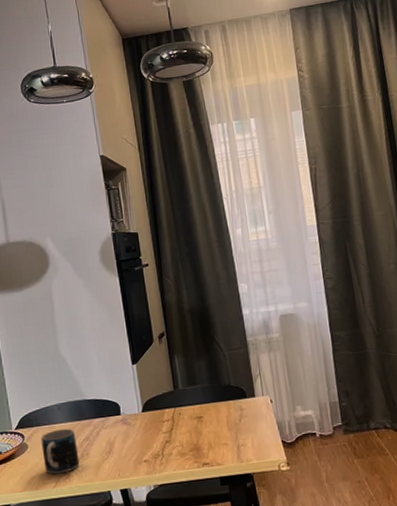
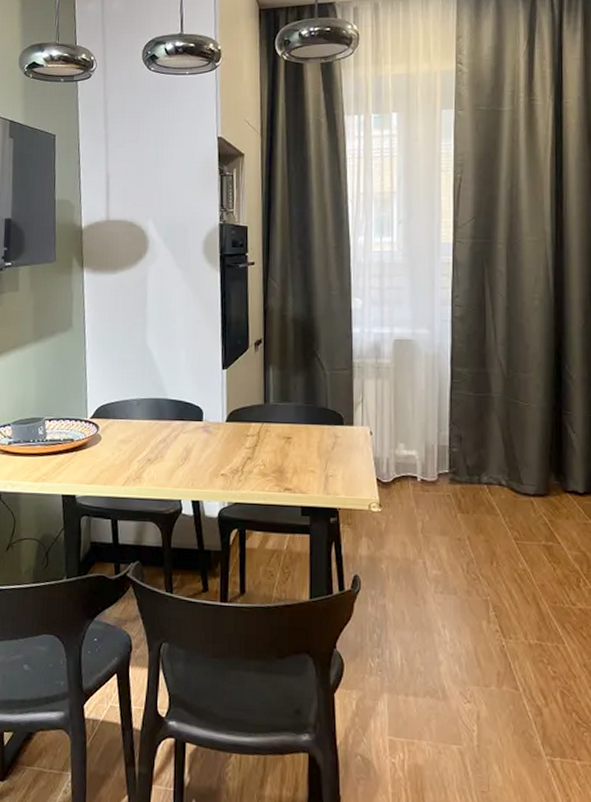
mug: present [41,428,80,475] -> none [115,425,153,473]

